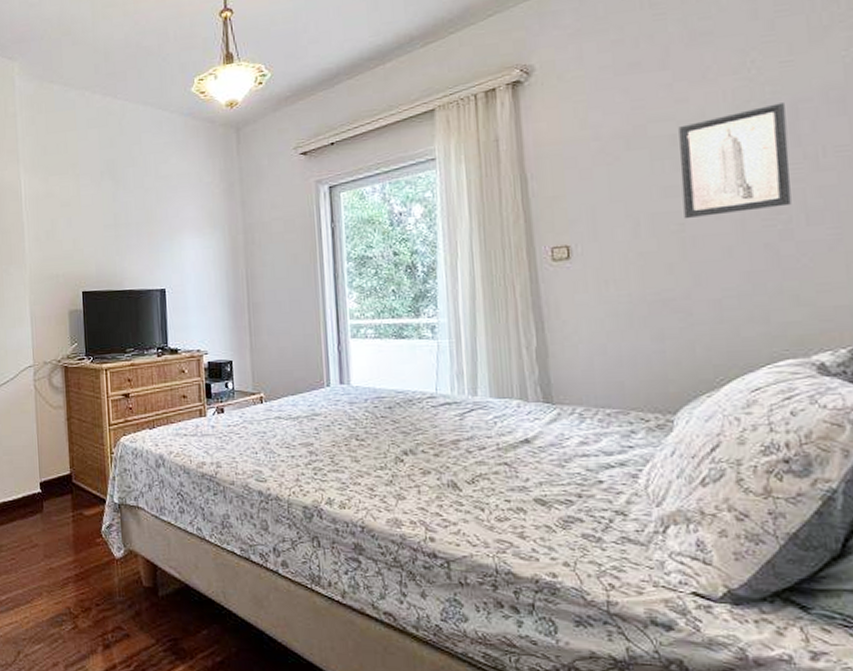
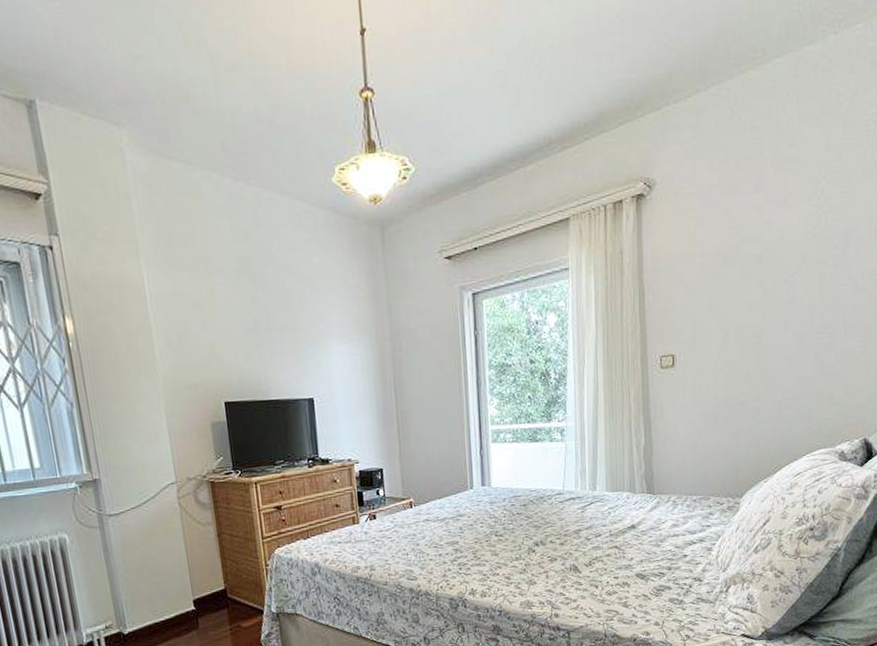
wall art: present [678,103,791,218] -> none [761,230,840,330]

